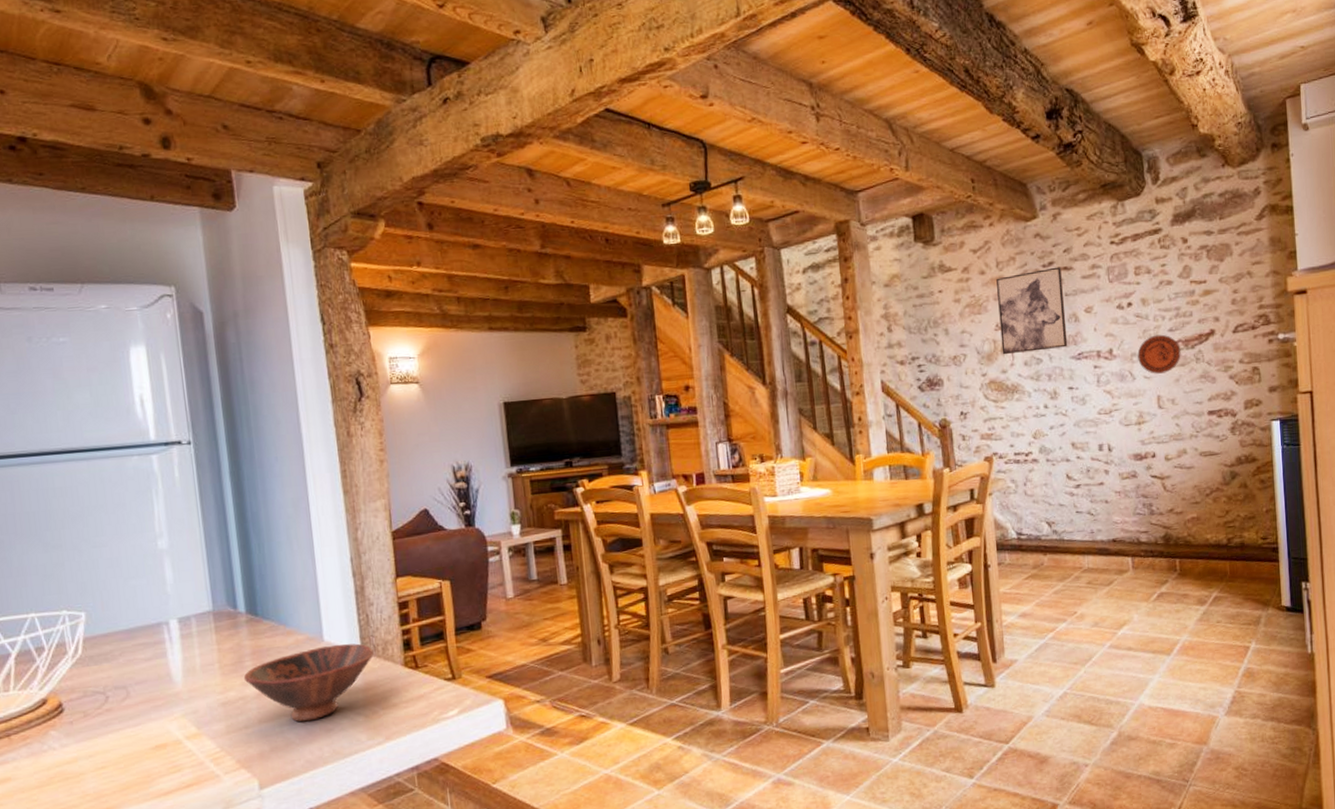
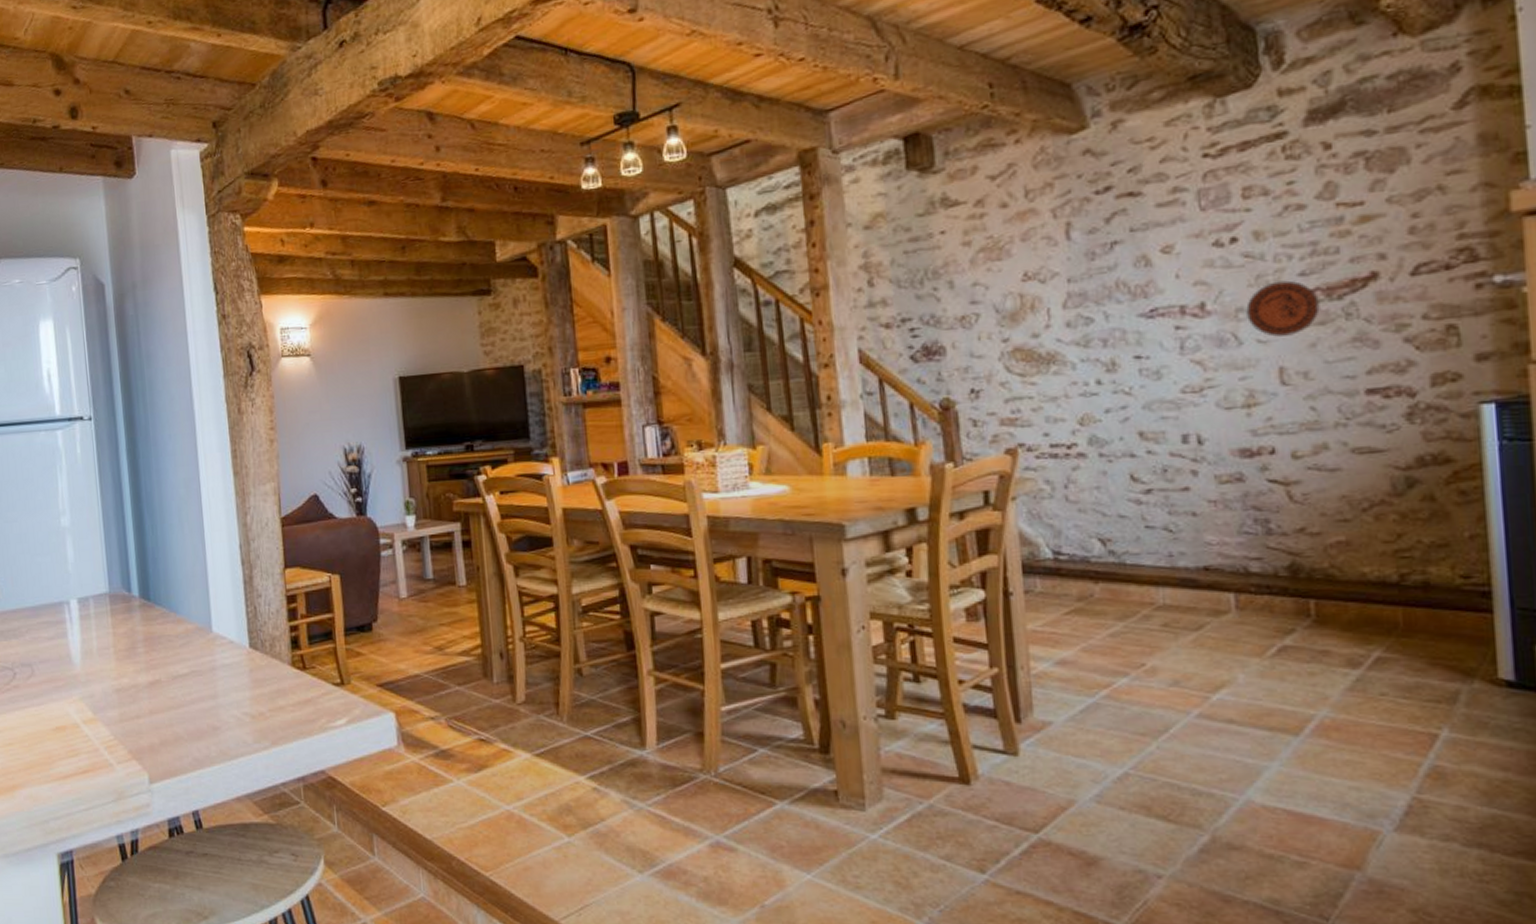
bowl: present [243,643,374,722] -> none [136,636,261,717]
wall art: present [996,267,1068,355] -> none [1025,192,1134,314]

